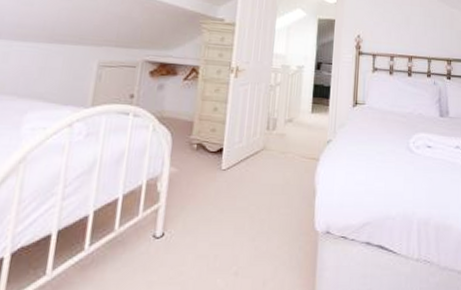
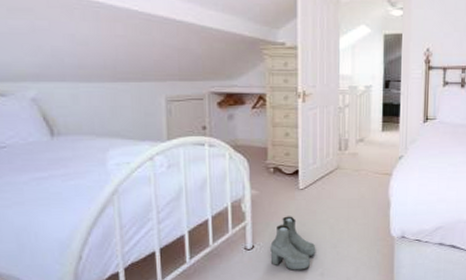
boots: none [180,200,233,267] -> present [270,216,316,271]

